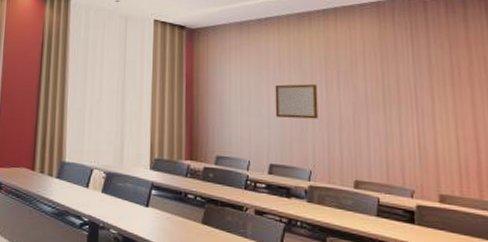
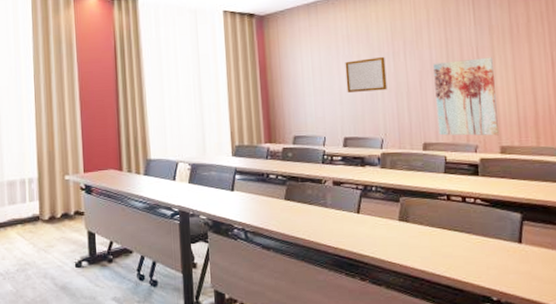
wall art: none [368,97,439,182] -> present [433,57,500,136]

